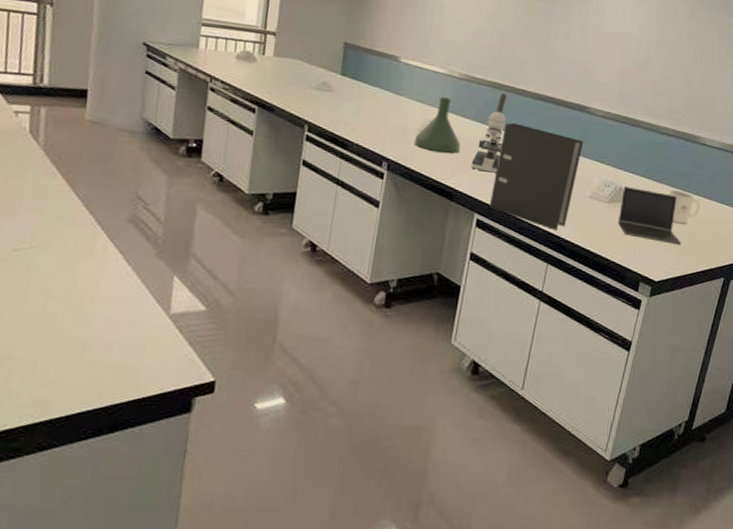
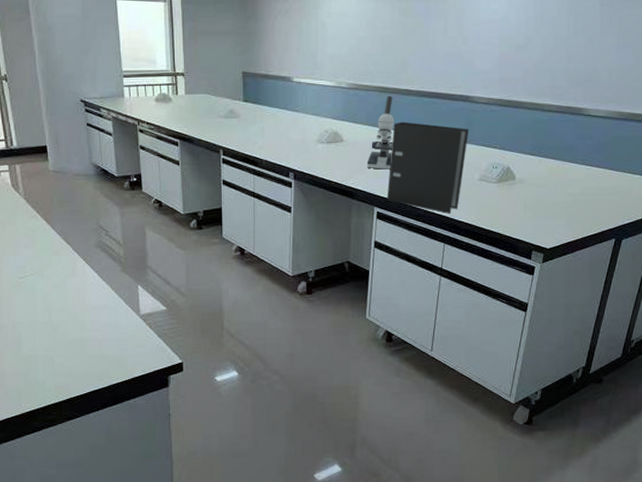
flask: present [414,96,461,154] -> none [314,108,356,158]
laptop computer: present [618,186,682,245] -> none [508,166,571,214]
mug: present [668,190,700,224] -> none [555,163,588,194]

